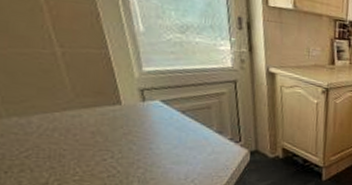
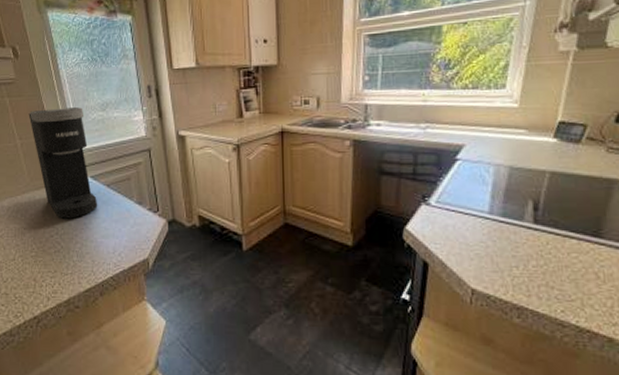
coffee maker: none [75,16,169,143] -> present [28,107,98,219]

